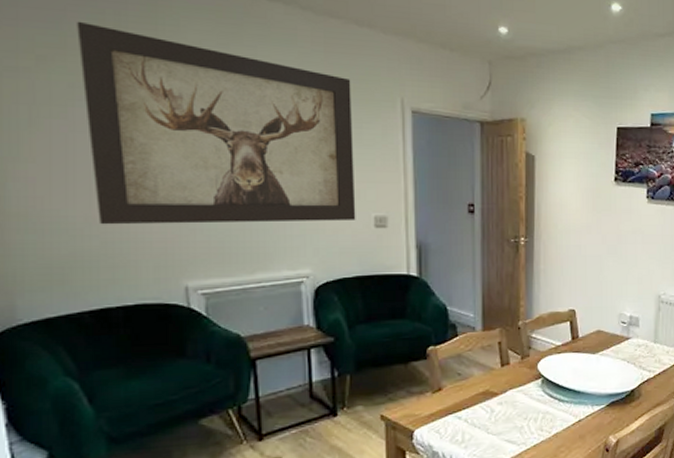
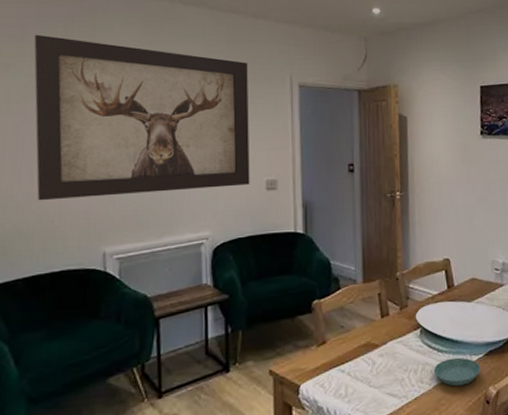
saucer: none [555,407,602,435] -> present [434,357,481,387]

